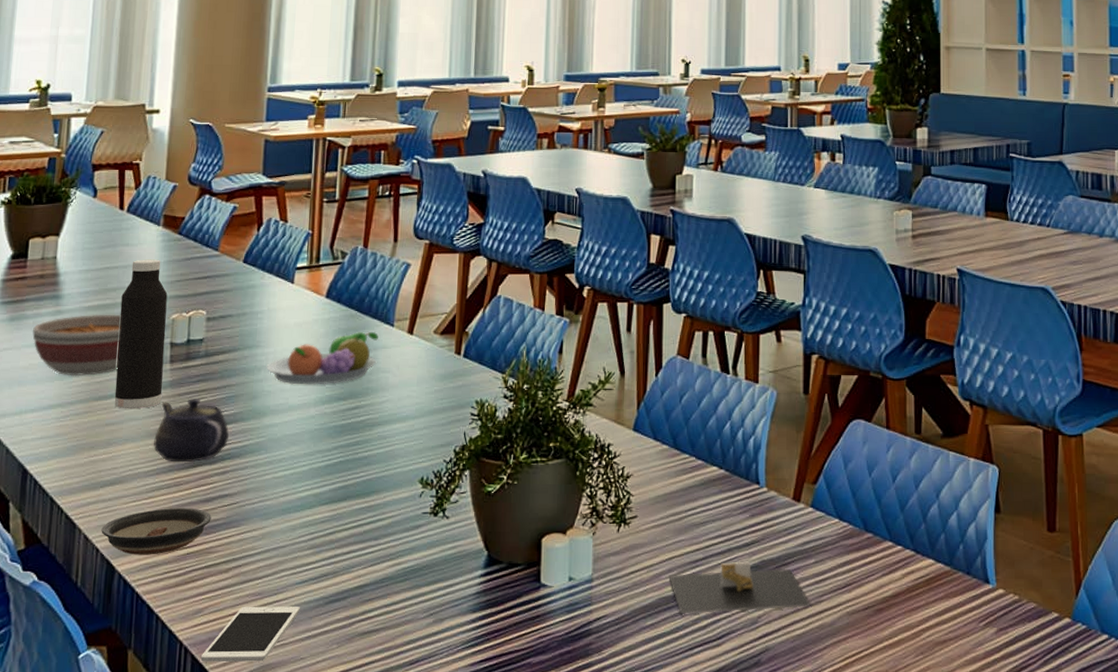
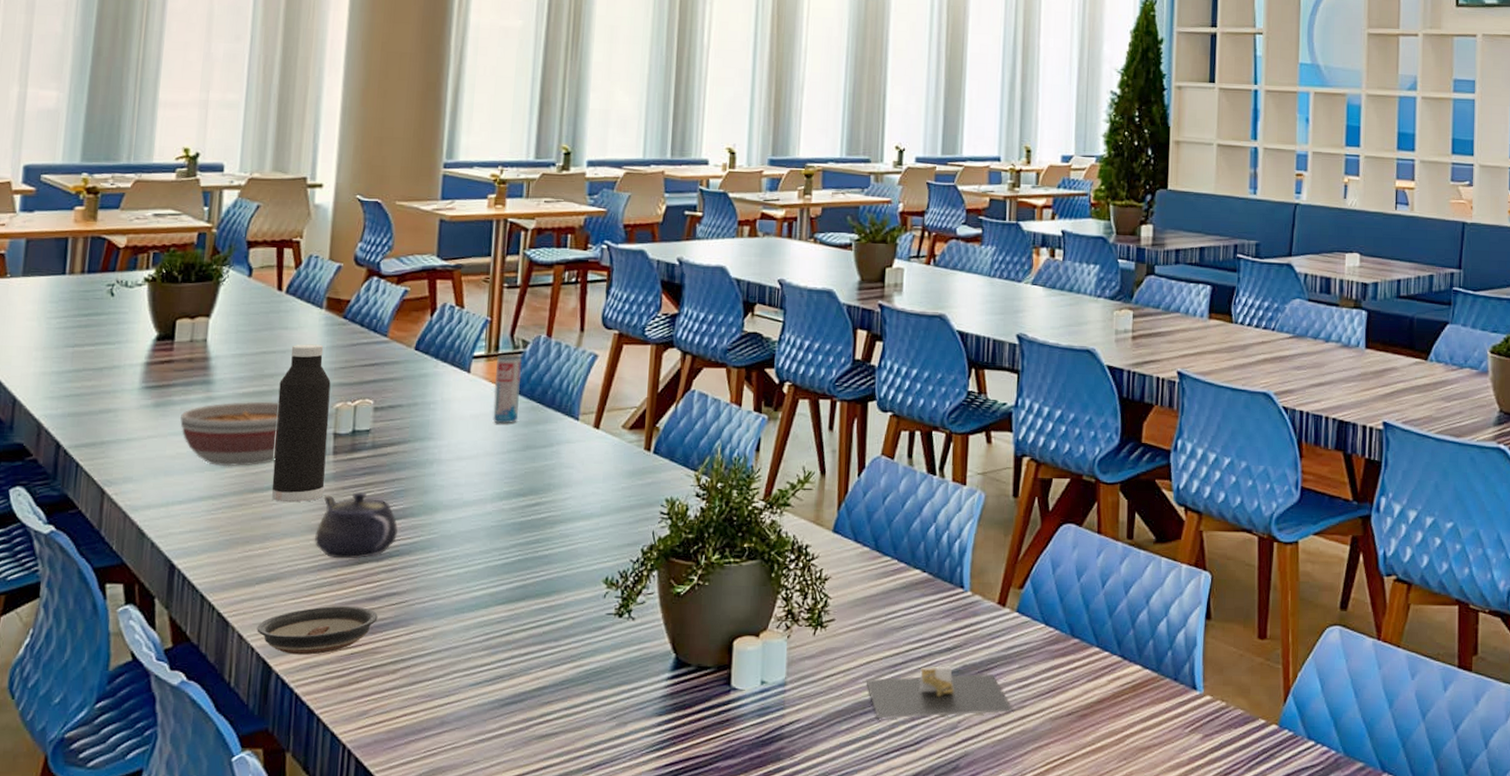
cell phone: present [200,606,300,663] -> none [365,708,473,766]
fruit bowl: present [266,331,378,385] -> none [439,425,562,481]
beverage can: none [315,265,341,331] -> present [493,355,522,424]

